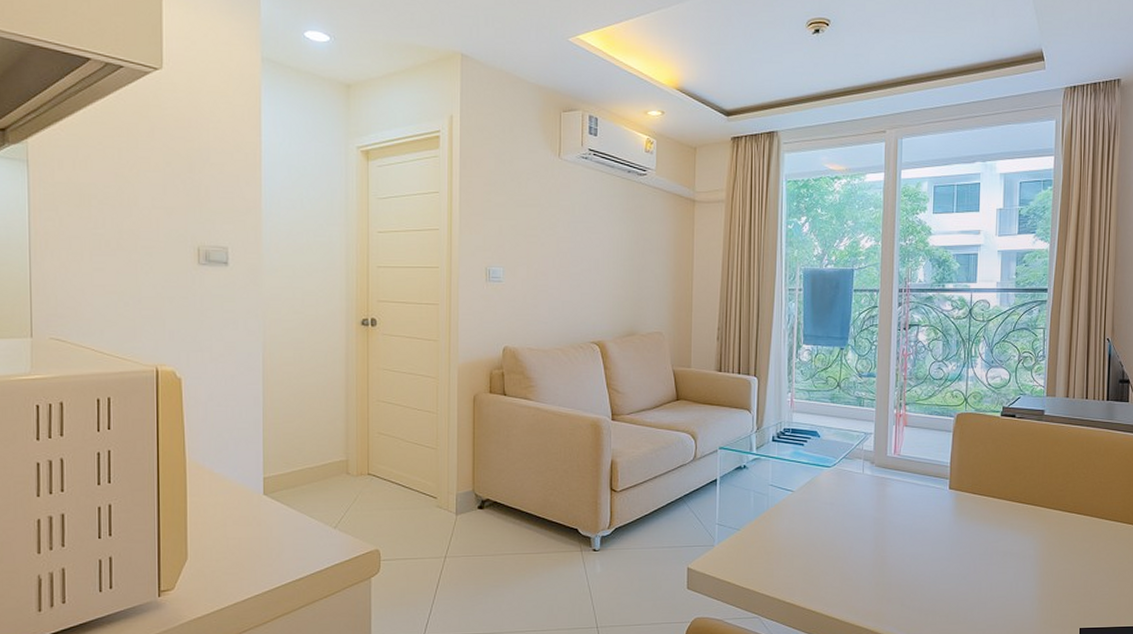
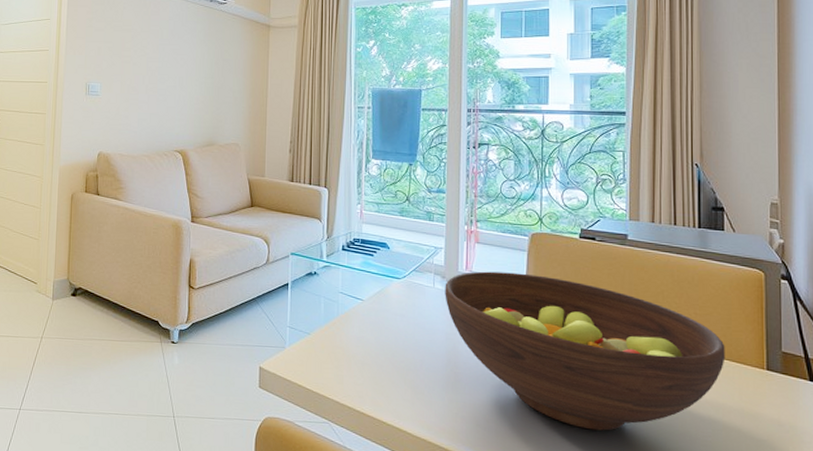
fruit bowl: none [873,454,1124,599] -> present [445,271,726,431]

